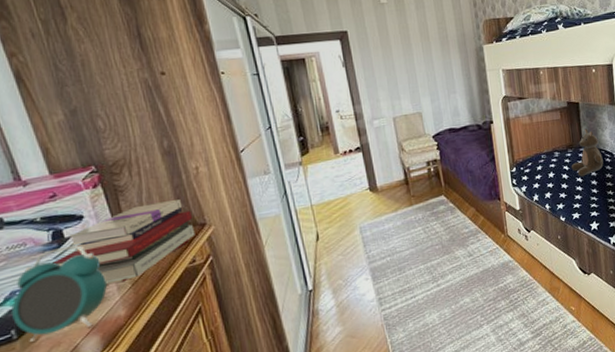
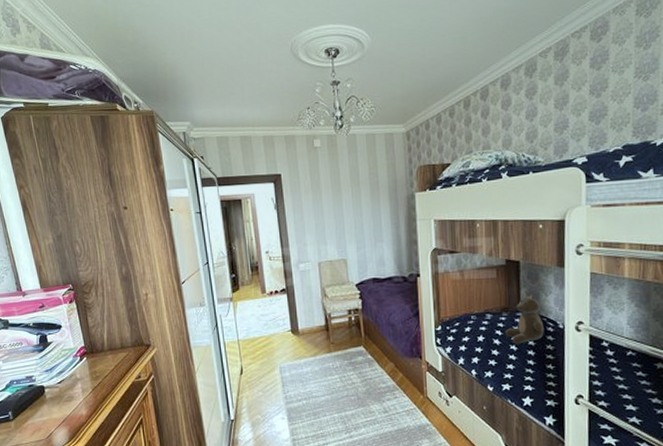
alarm clock: present [11,245,107,343] -> none [10,350,75,425]
books: present [52,199,195,285] -> none [39,321,142,387]

